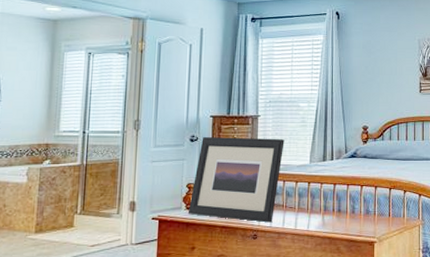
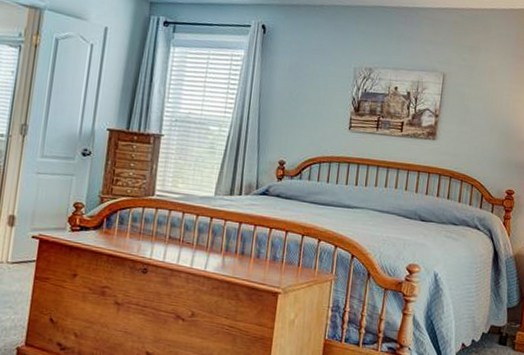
picture frame: present [187,136,285,223] -> none [72,151,189,257]

